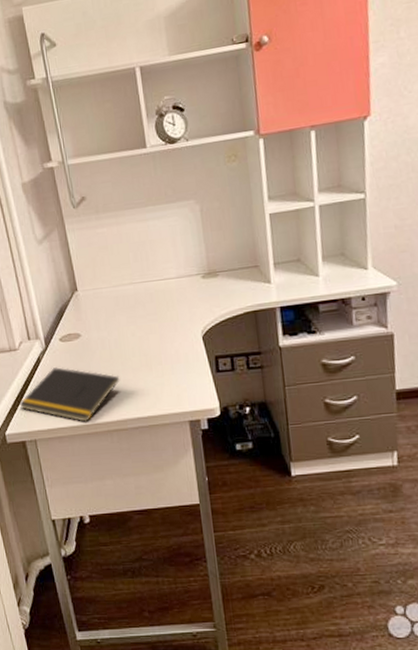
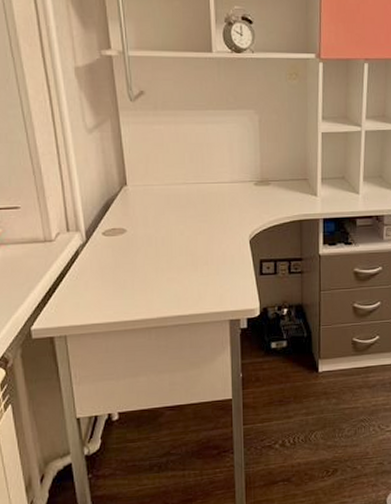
notepad: present [19,367,120,422] -> none [50,262,164,319]

